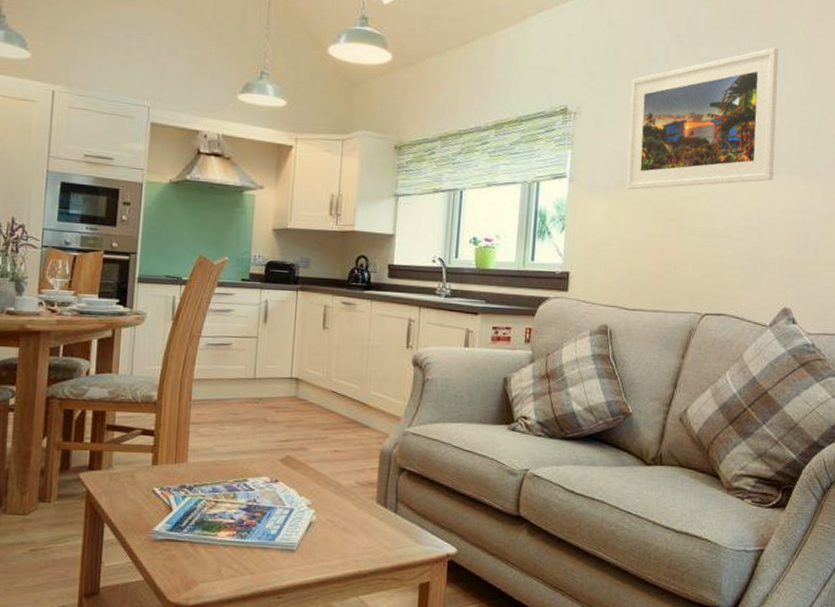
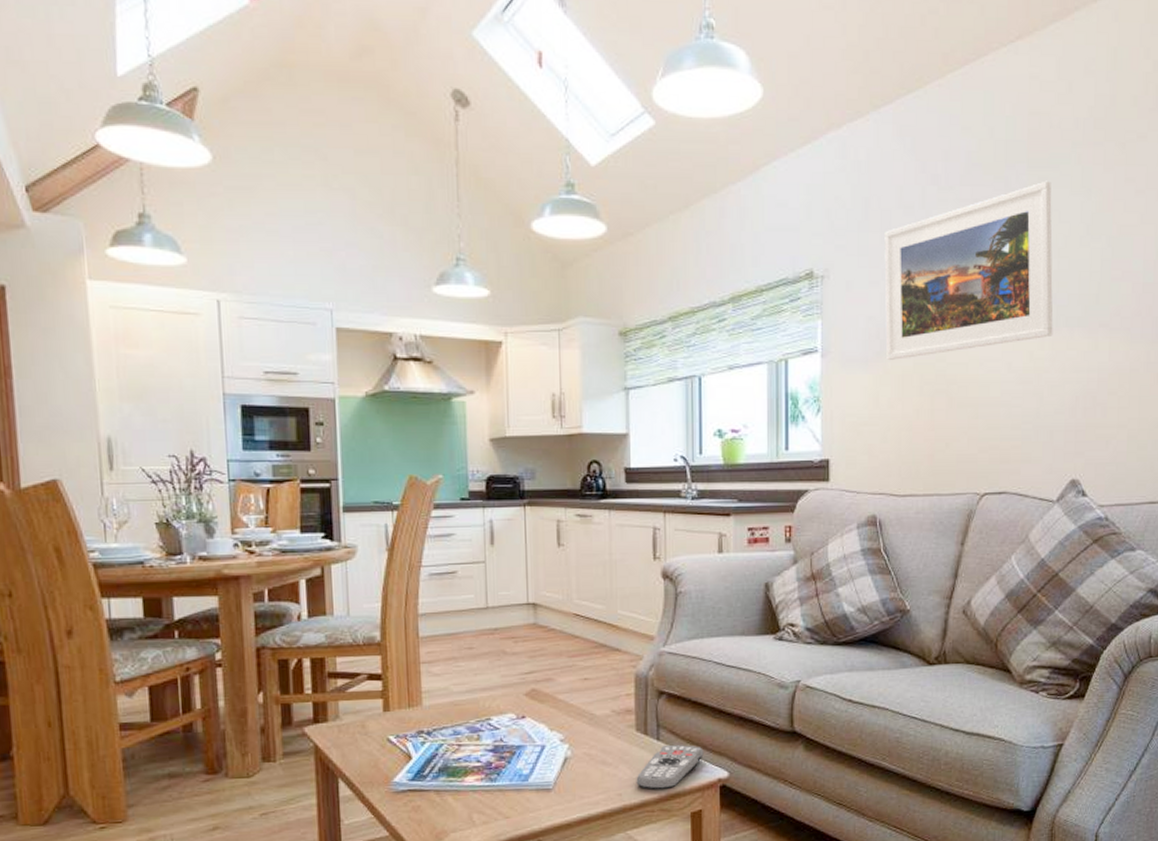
remote control: none [372,518,436,560] -> present [636,744,704,791]

